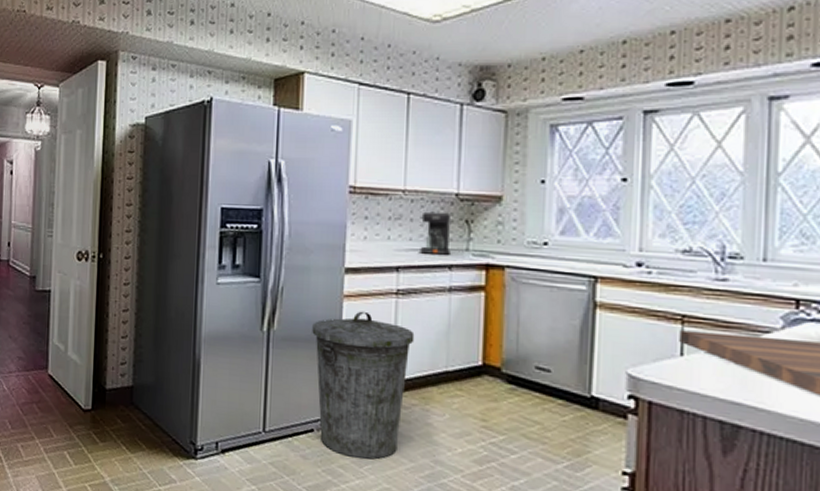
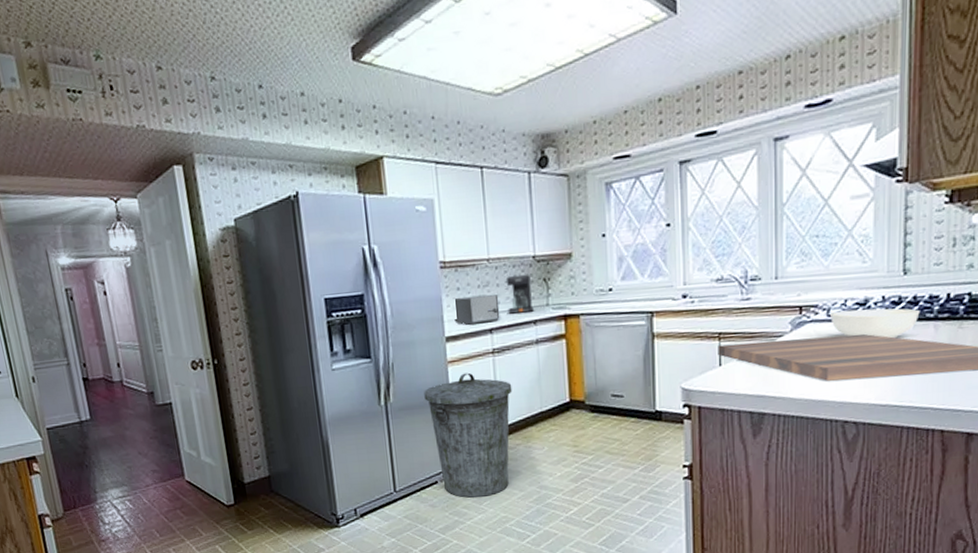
toaster: none [357,226,411,260] -> present [452,294,500,325]

